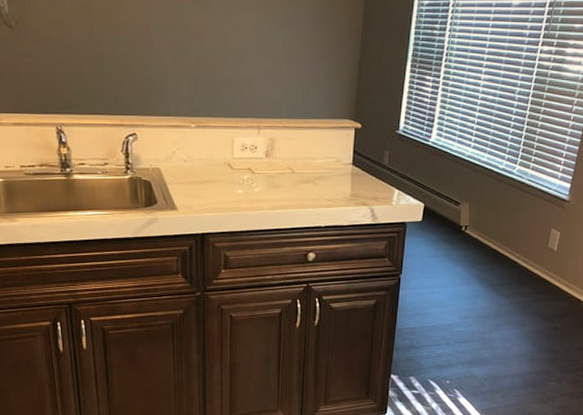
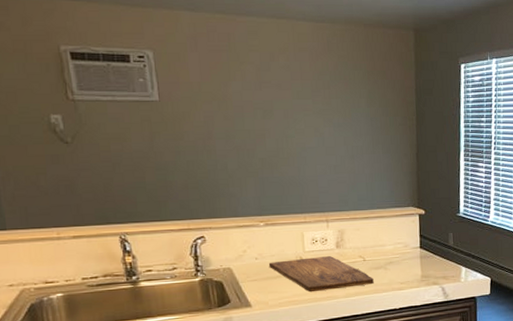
cutting board: none [196,164,301,201] -> present [268,255,374,293]

